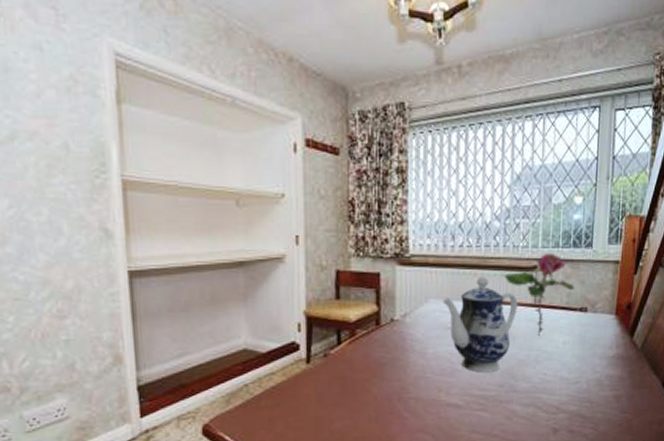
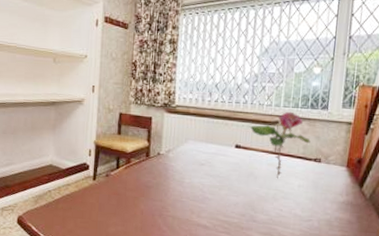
teapot: present [442,277,518,373] -> none [198,126,261,203]

